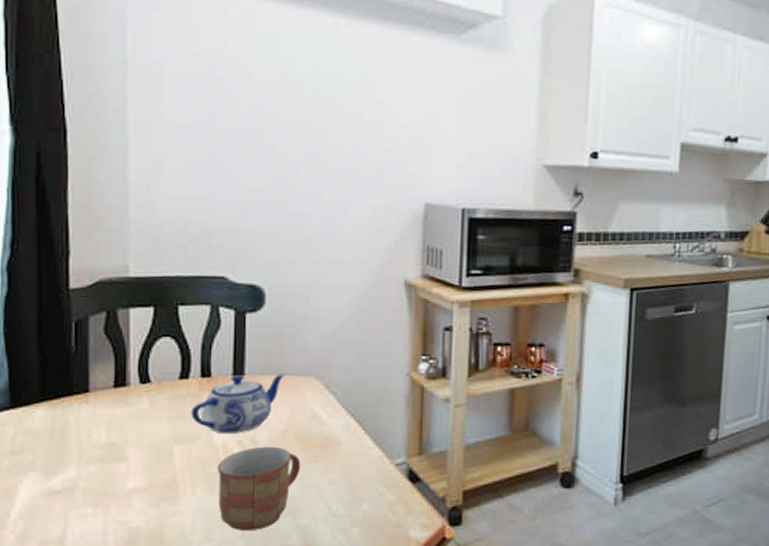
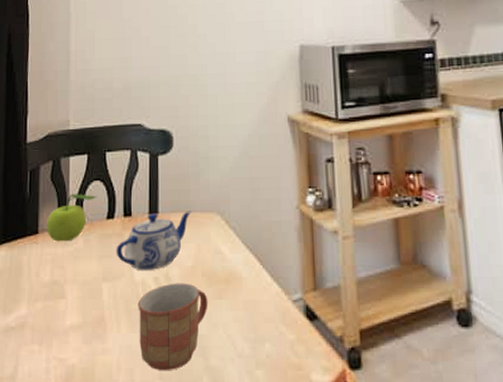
fruit: none [99,350,168,402] -> present [46,194,98,242]

